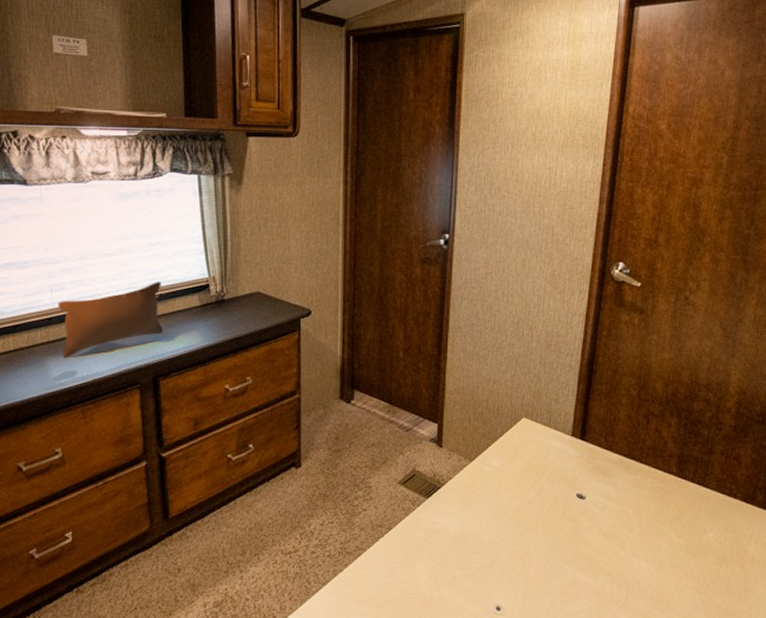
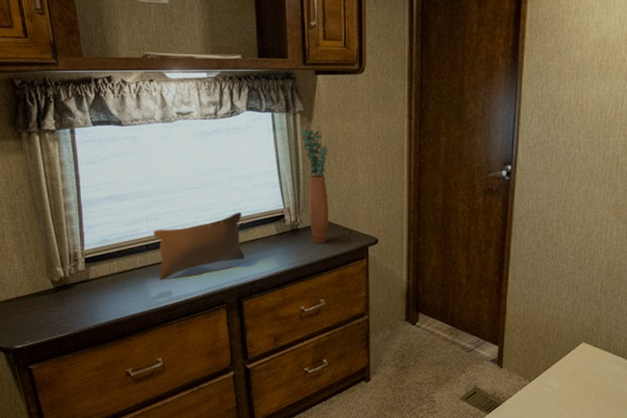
vase: none [228,188,259,315] -> present [300,125,329,243]

